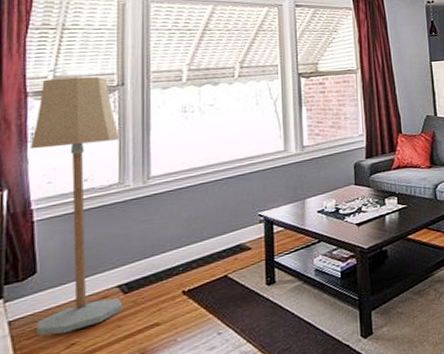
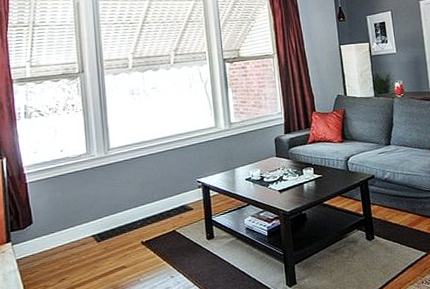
floor lamp: present [31,76,123,336] -> none [19,65,98,272]

